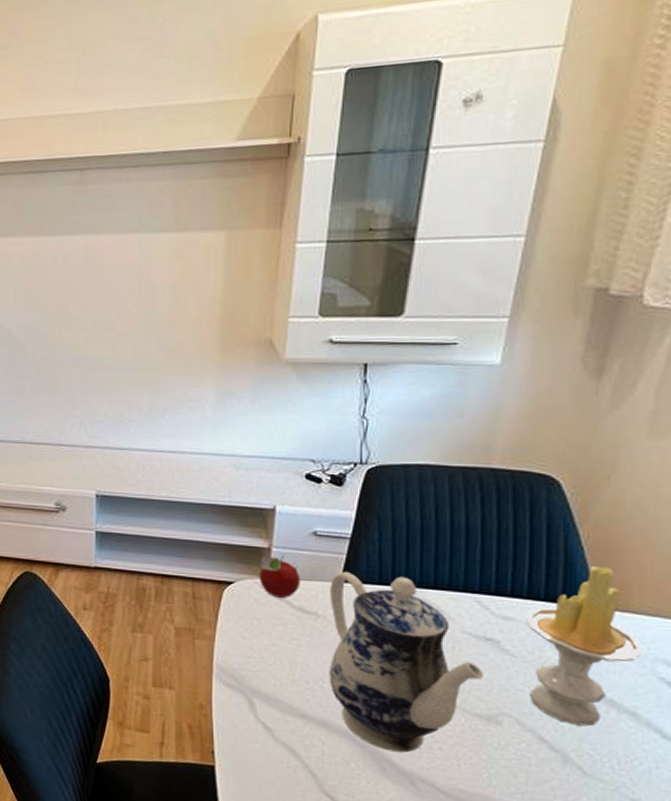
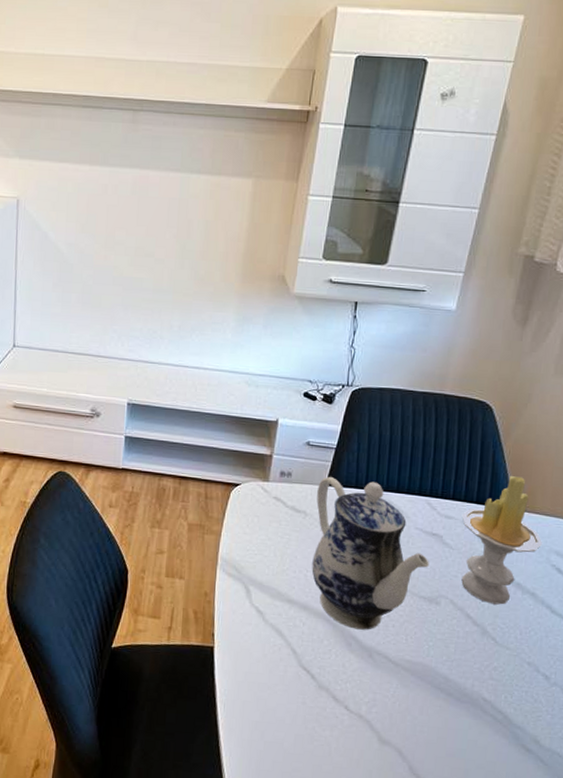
fruit: present [259,555,301,598] -> none [261,461,295,499]

